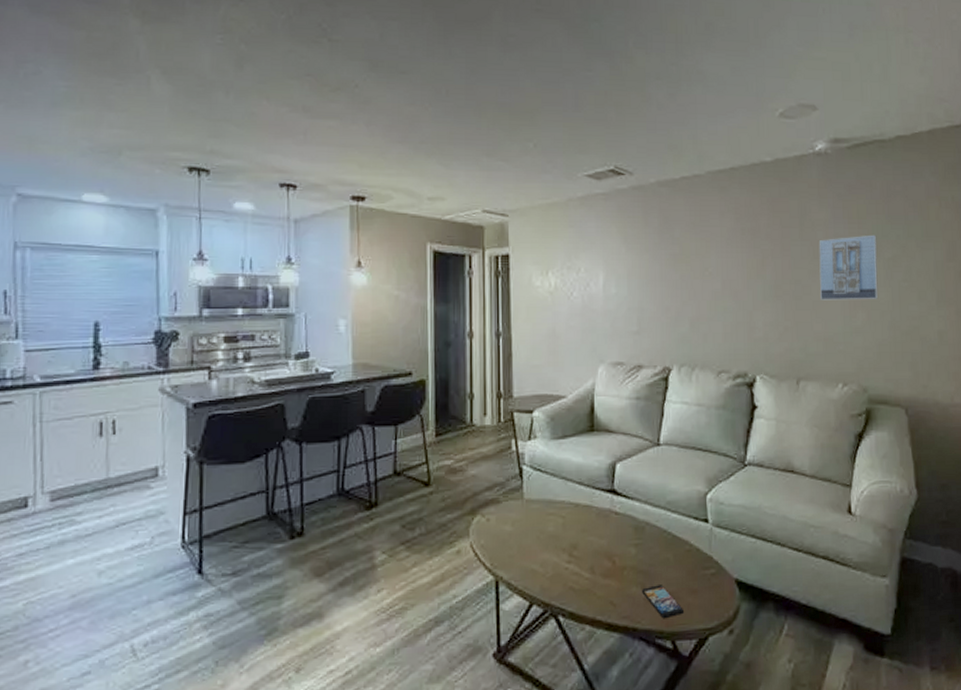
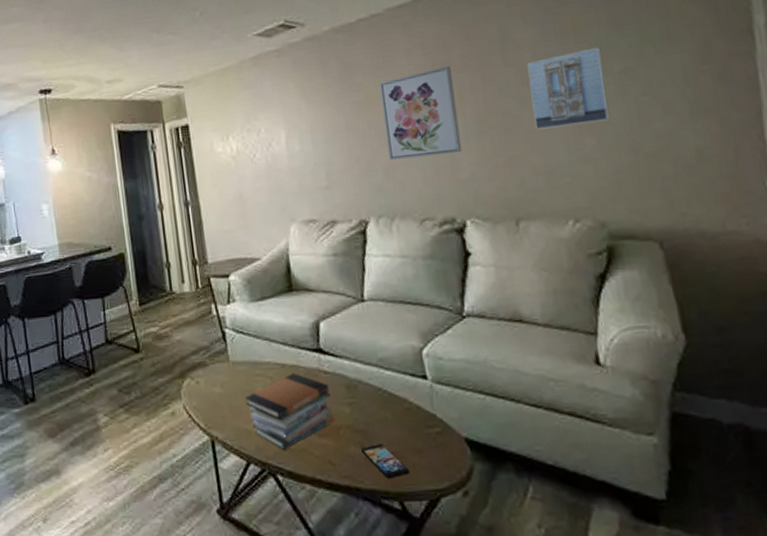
book stack: none [535,513,620,591] -> present [245,373,334,450]
wall art: none [695,233,759,314] -> present [380,66,462,161]

